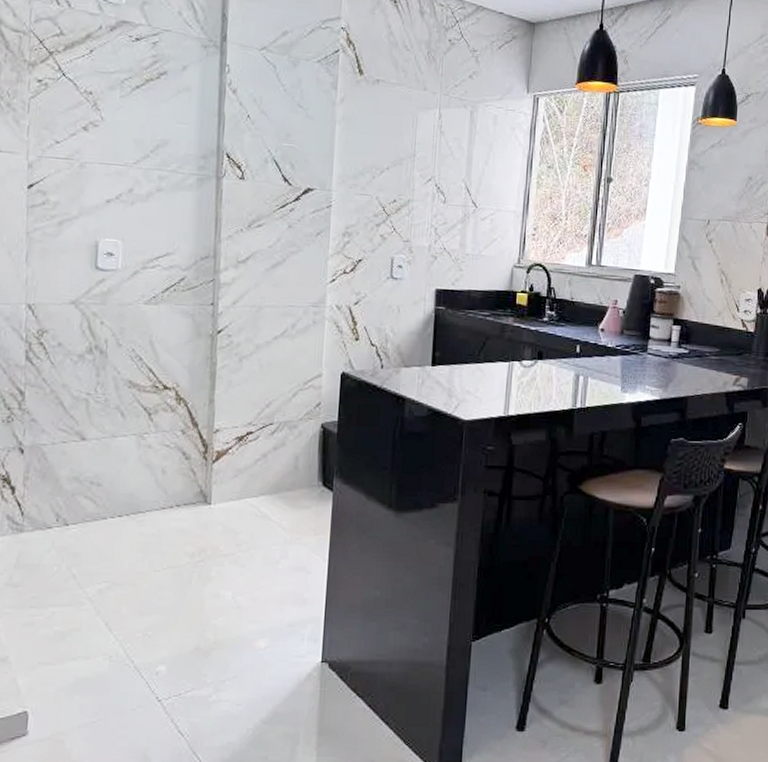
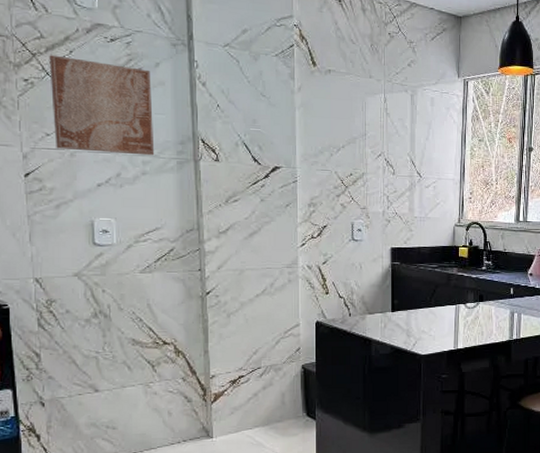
wall art: none [64,53,176,170] -> present [49,55,155,156]

